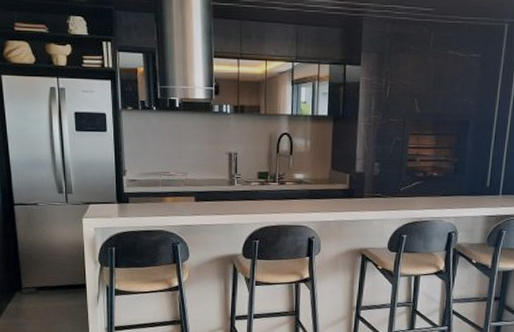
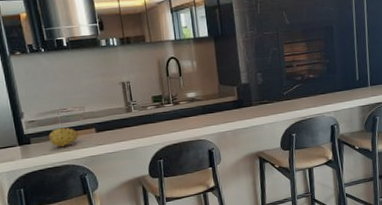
fruit: none [148,190,177,212] -> present [48,127,79,148]

